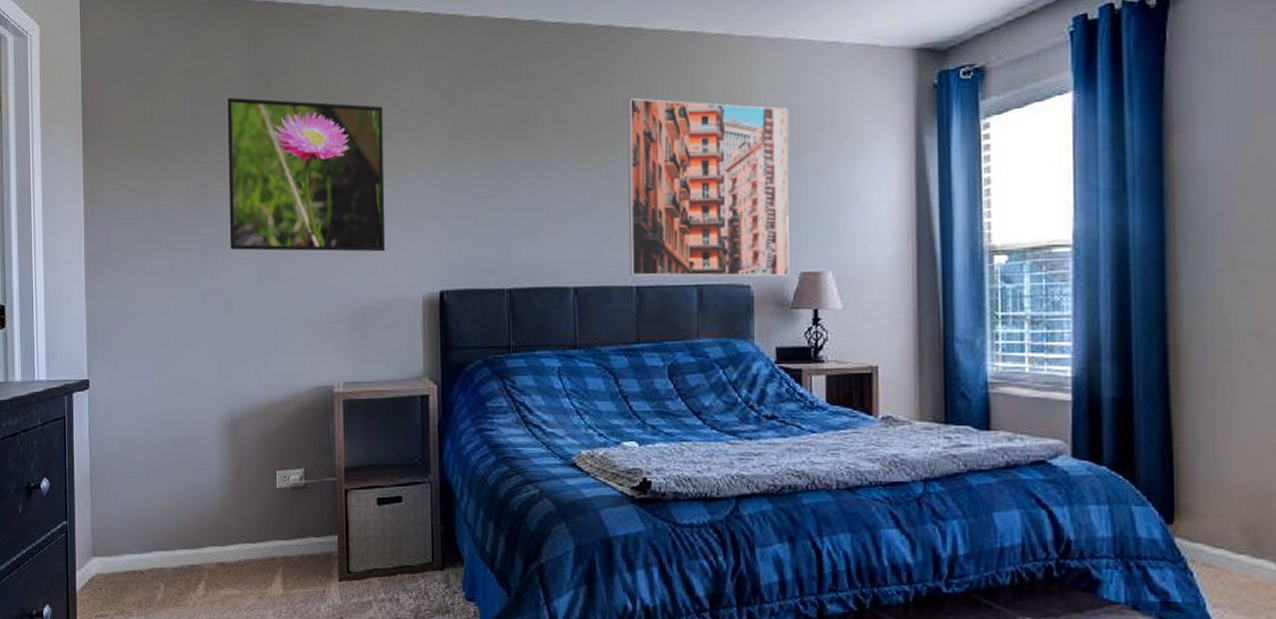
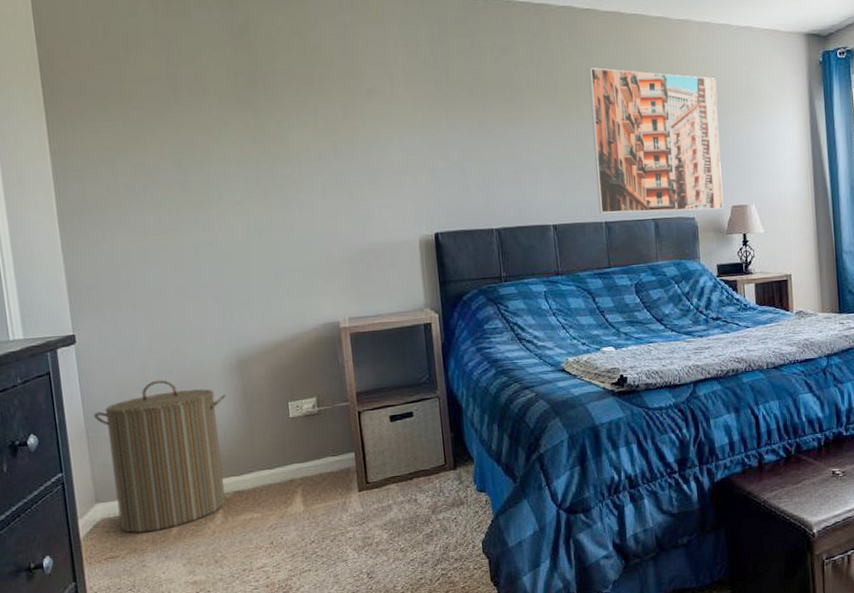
laundry hamper: none [99,433,218,595] -> present [94,380,226,533]
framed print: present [227,97,386,252] -> none [206,59,381,204]

